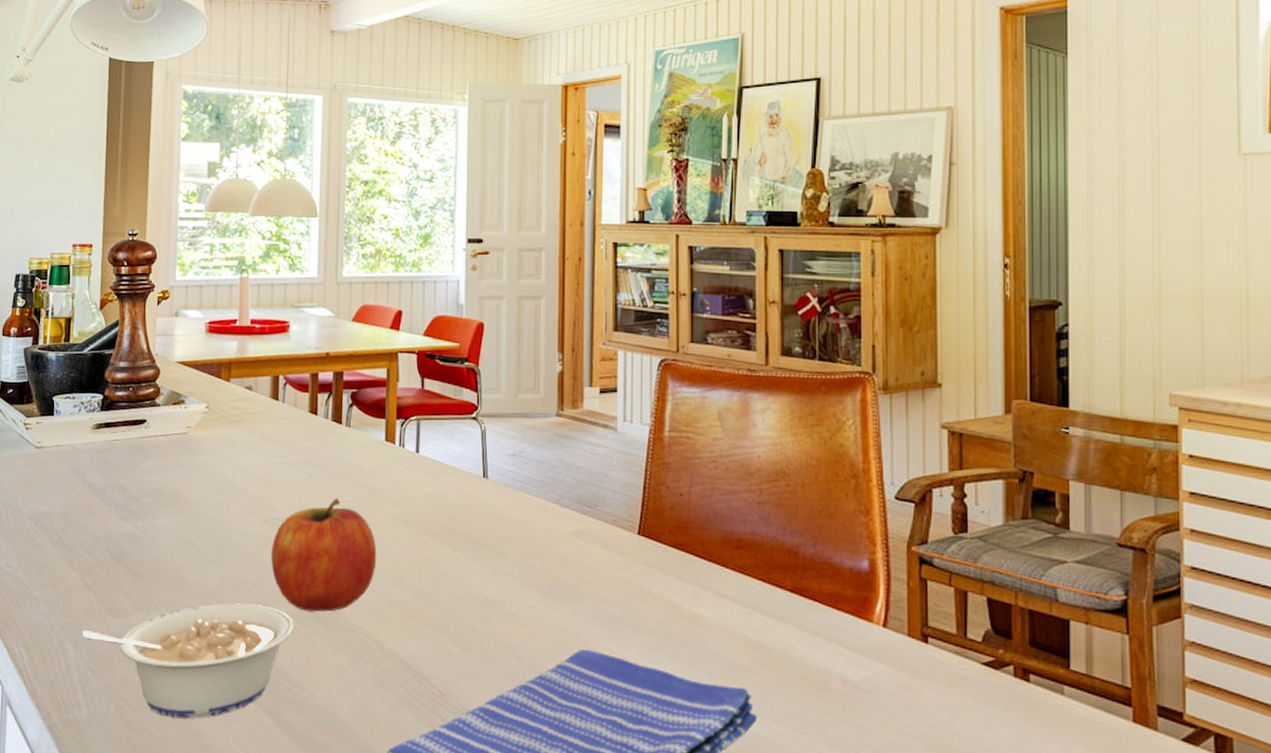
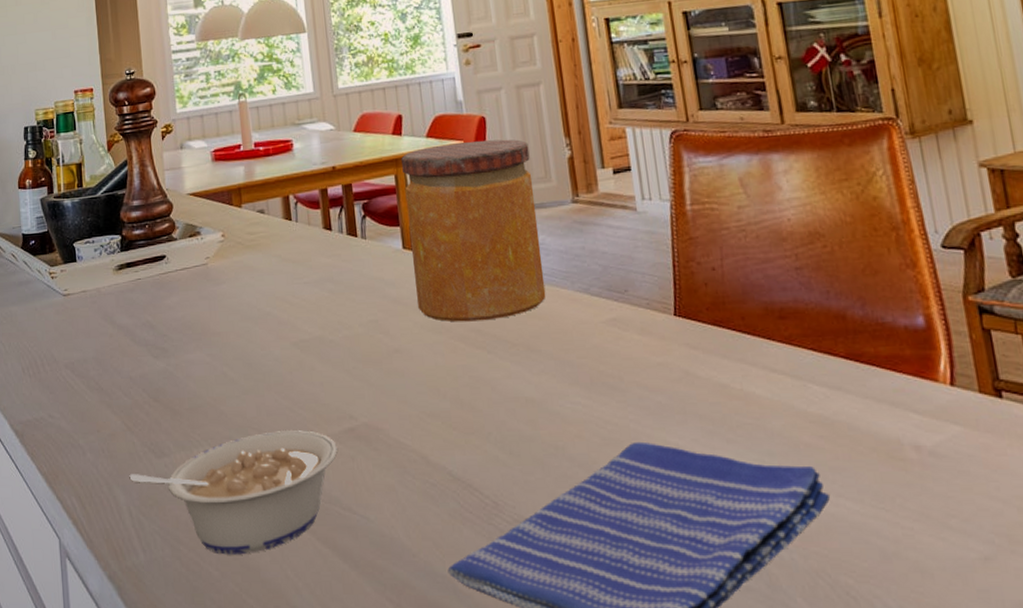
fruit: present [270,497,377,612] -> none [304,312,411,432]
jar: none [393,345,522,520] -> present [401,139,546,322]

